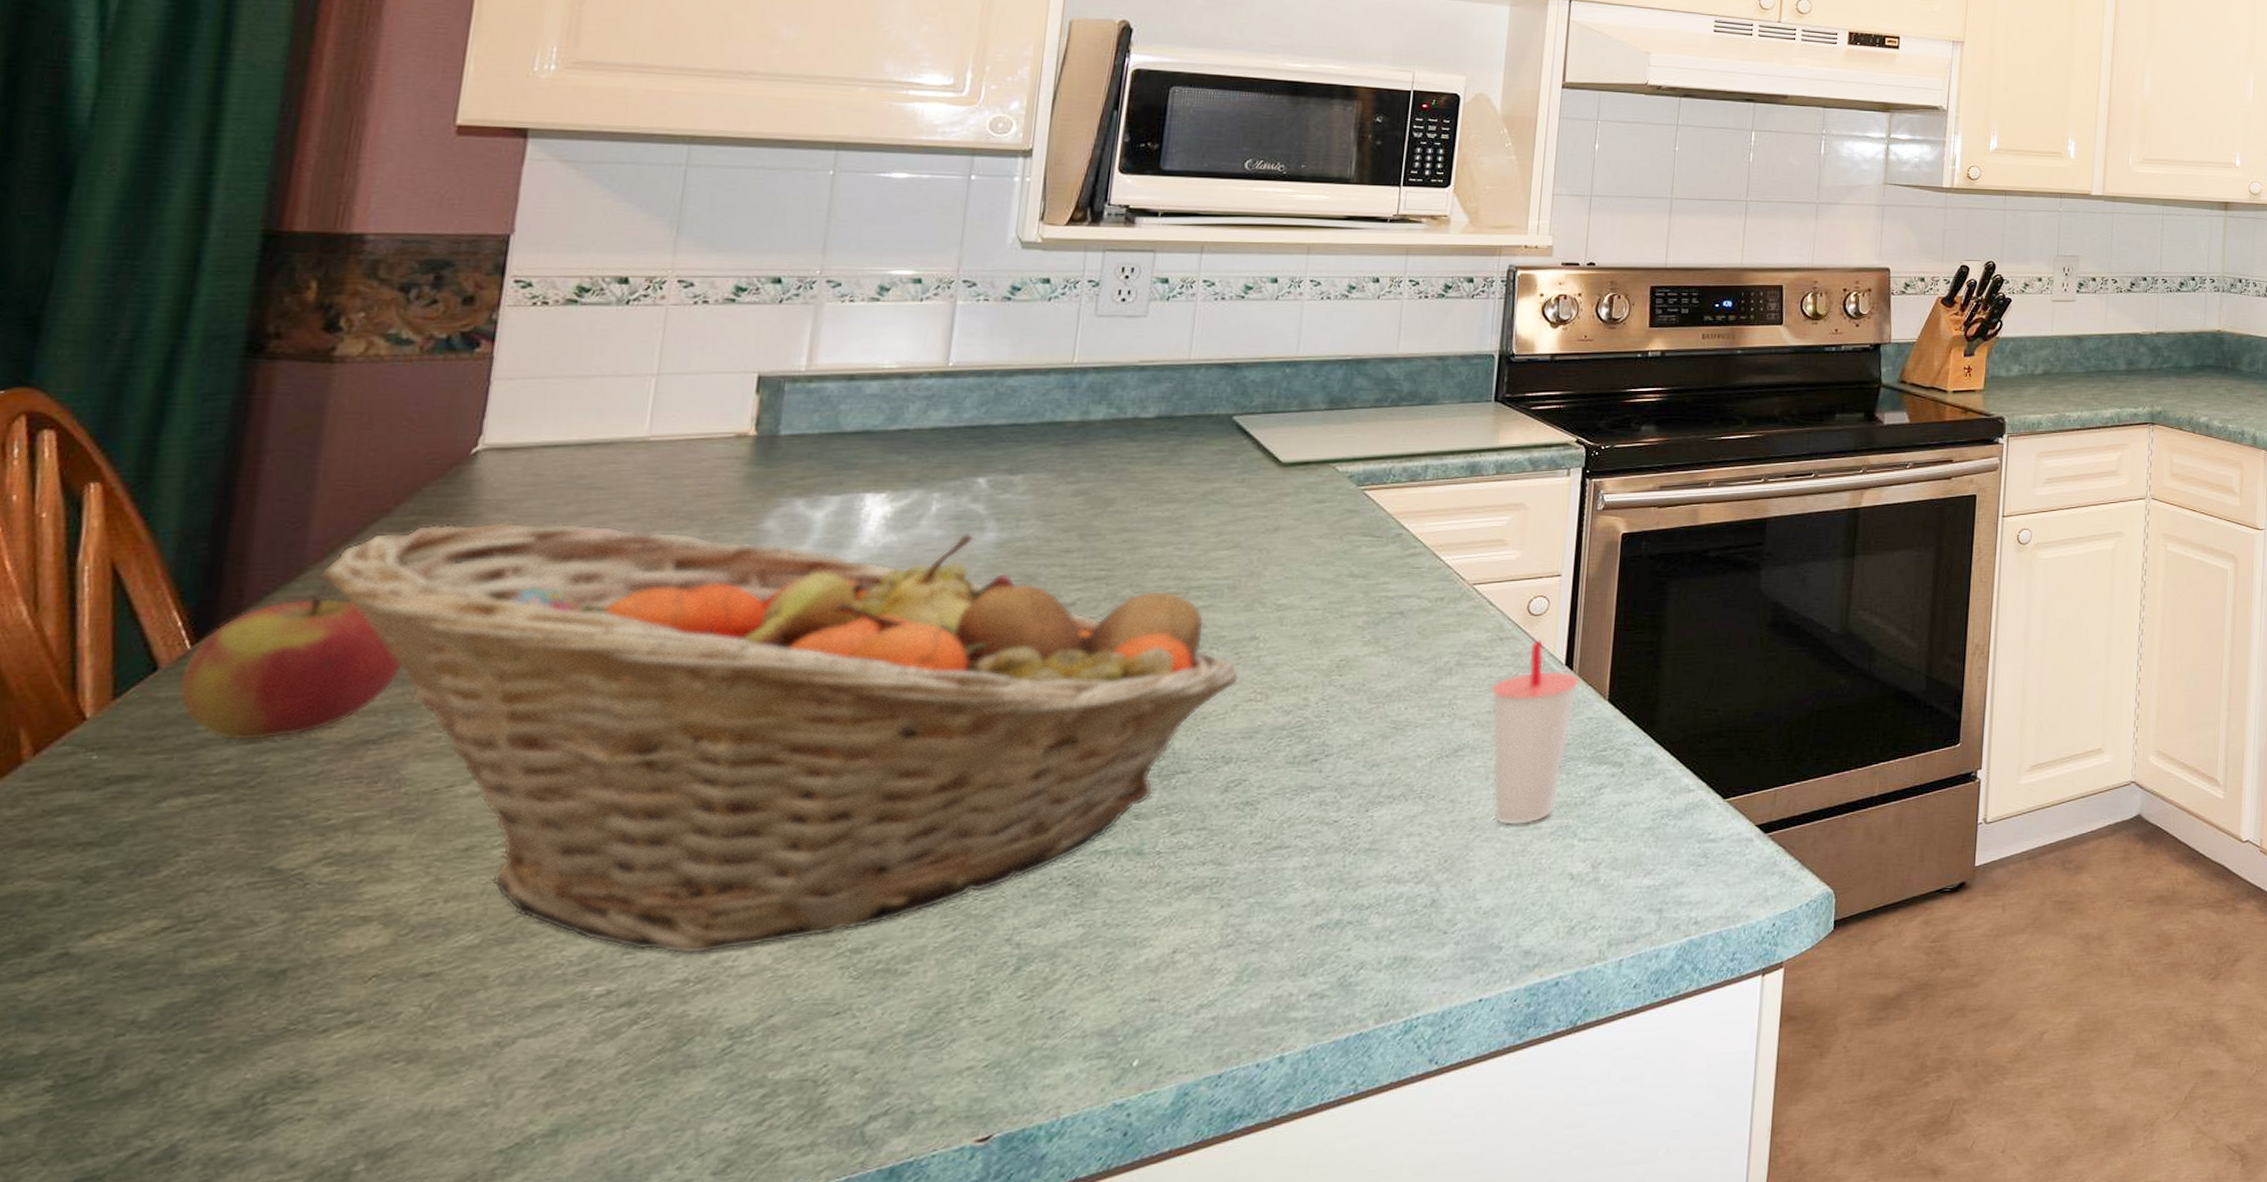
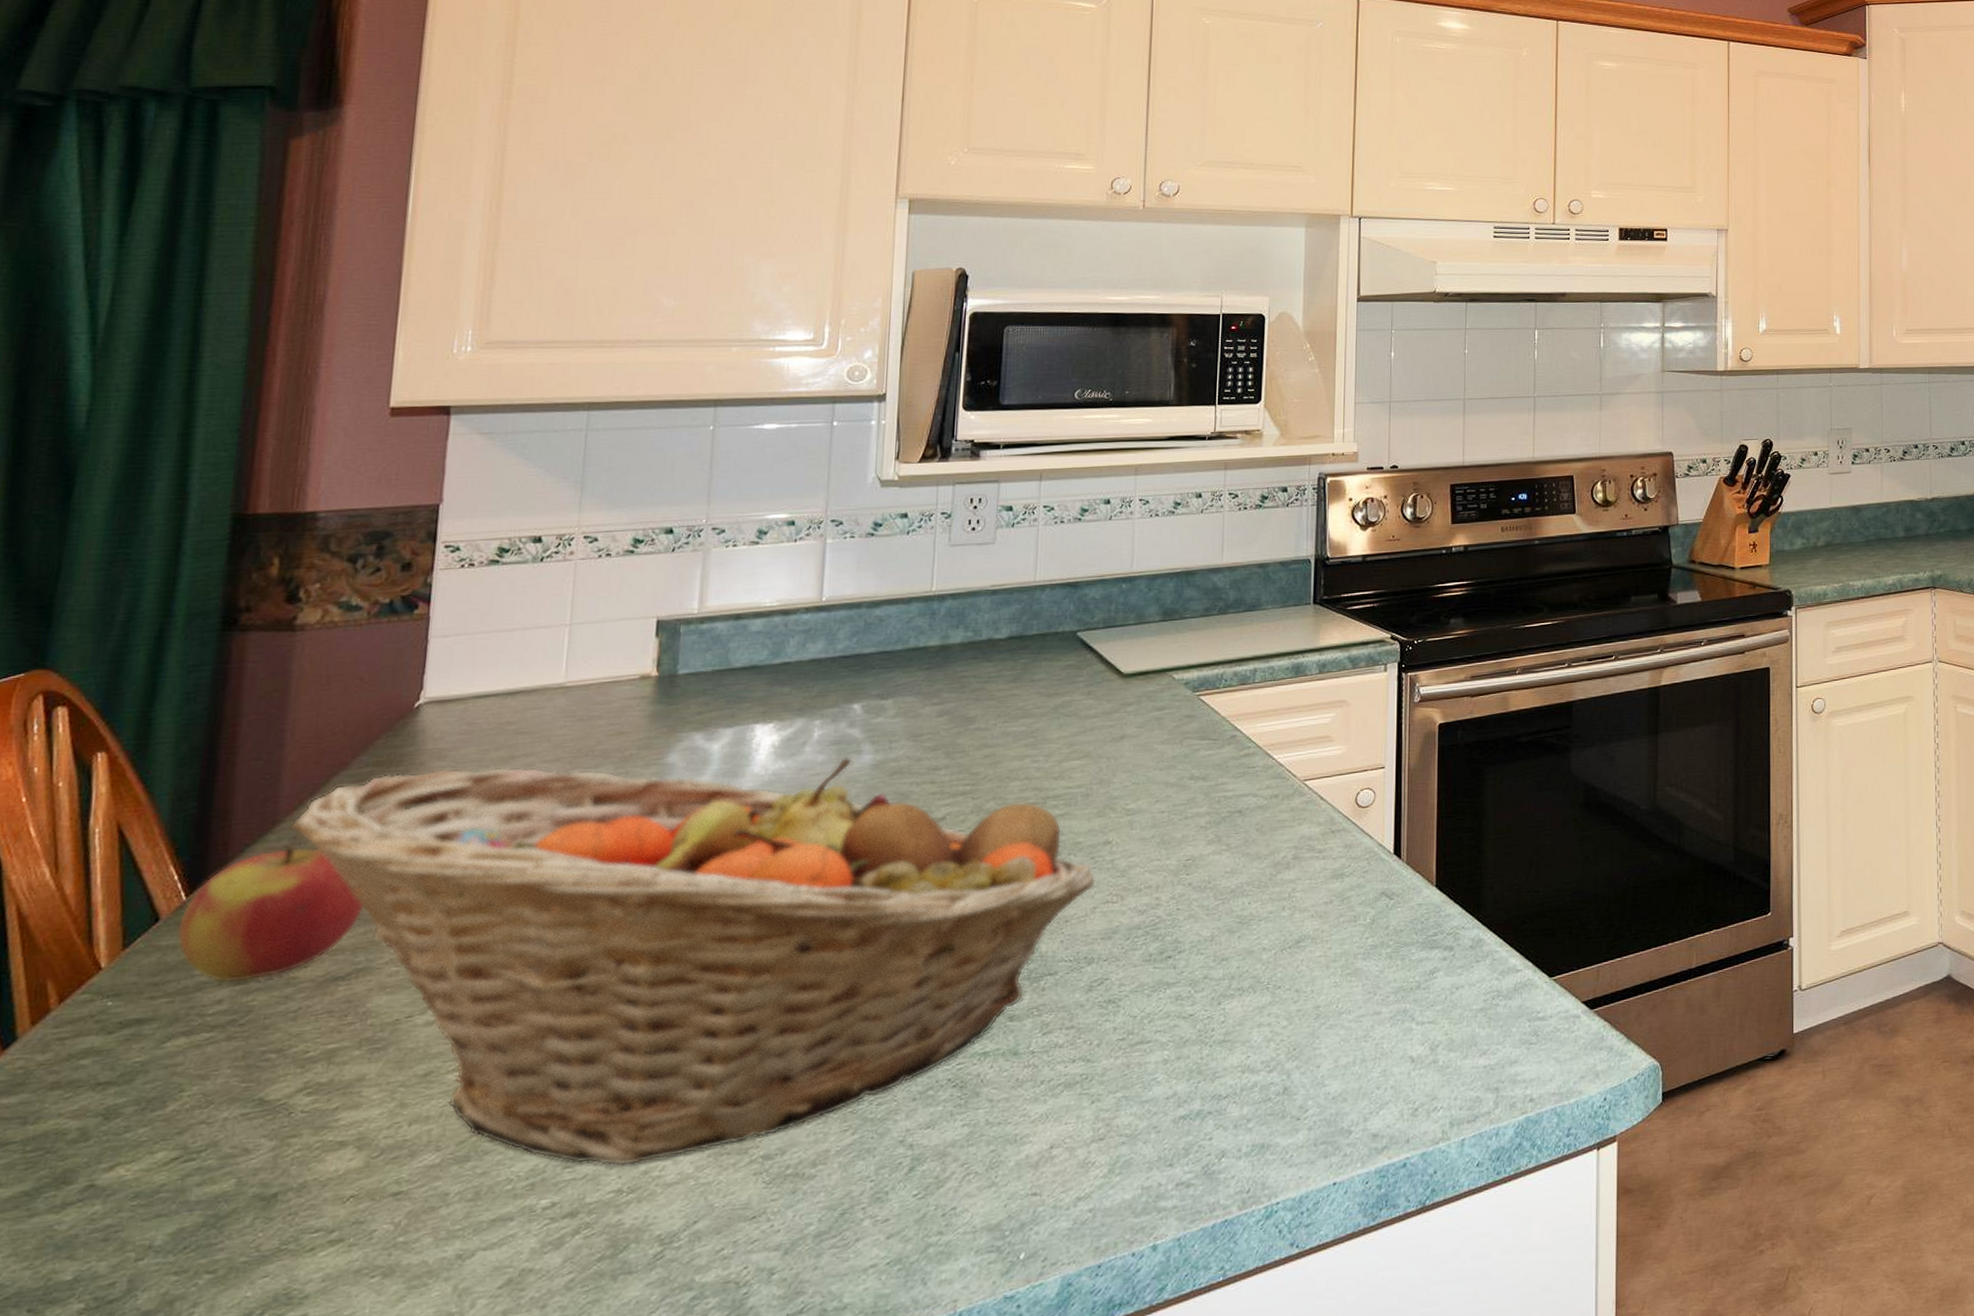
cup: present [1491,639,1581,826] -> none [1327,829,1409,1013]

